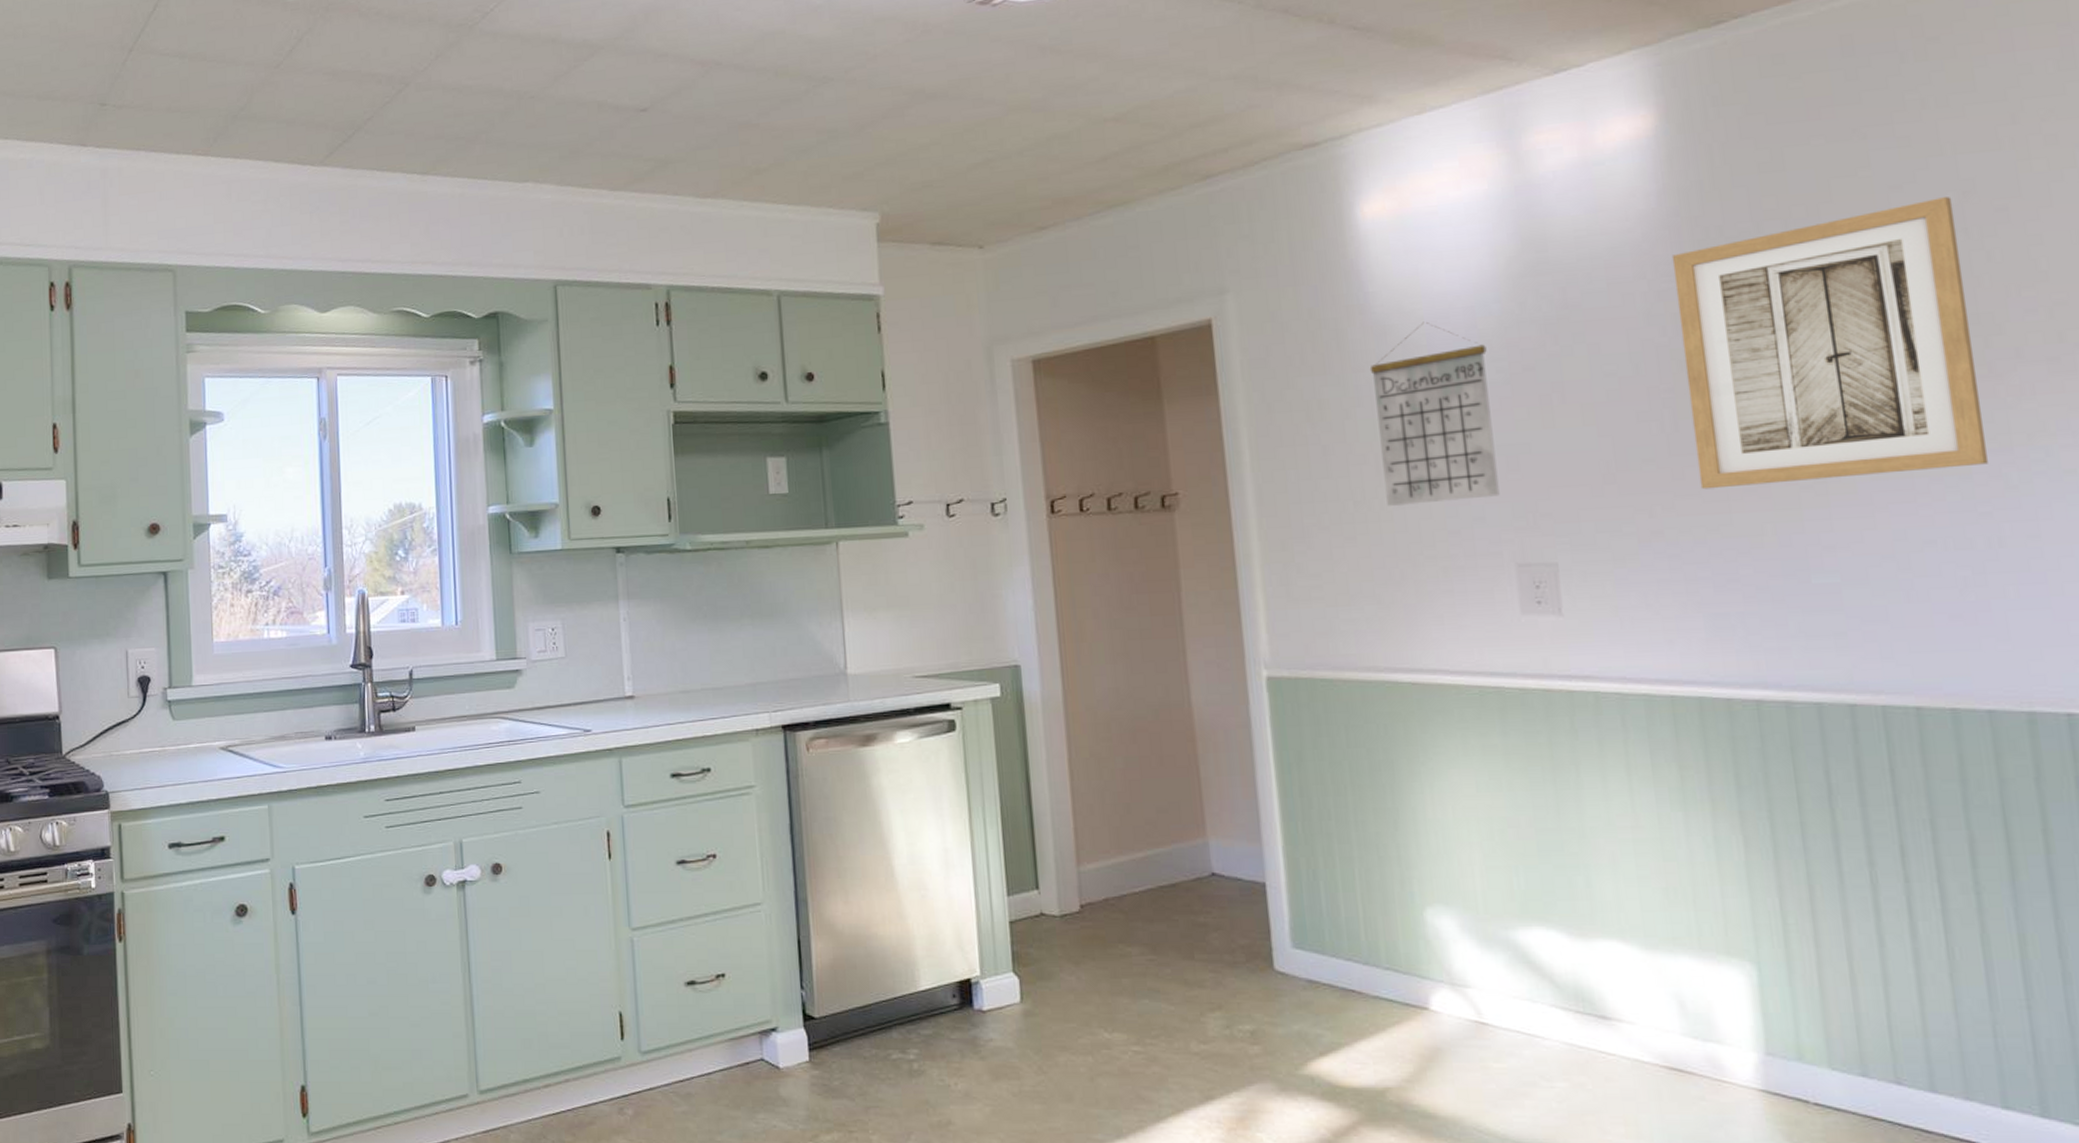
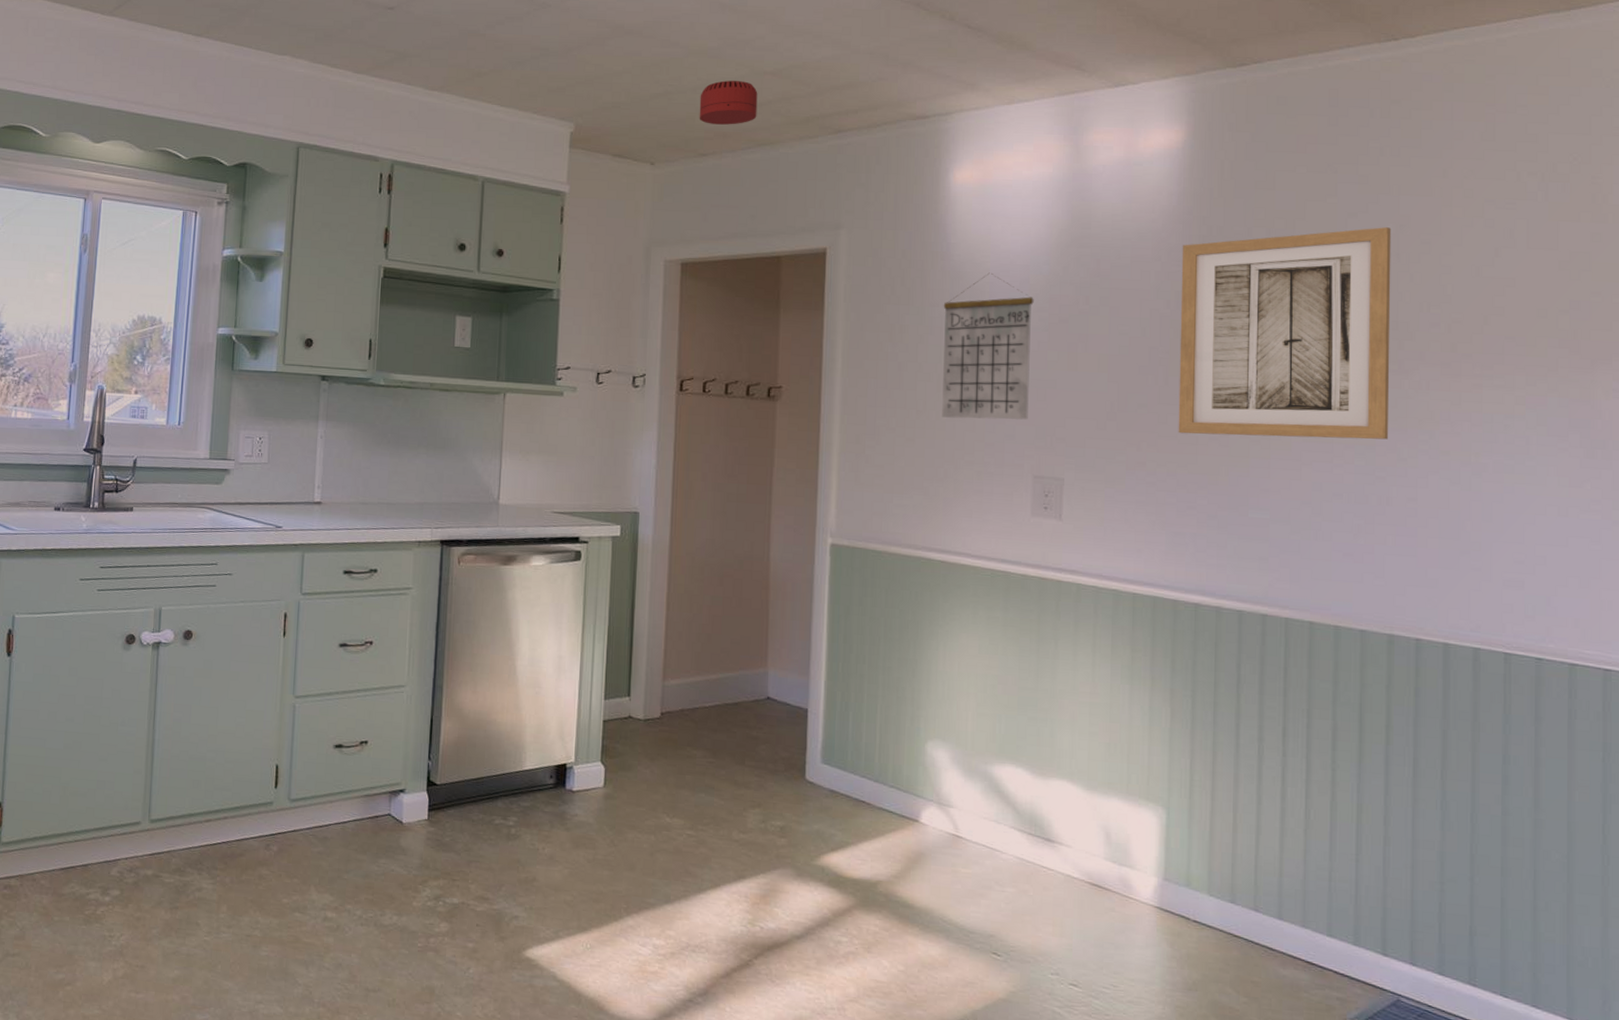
smoke detector: none [1028,133,1103,191] -> present [699,80,758,125]

